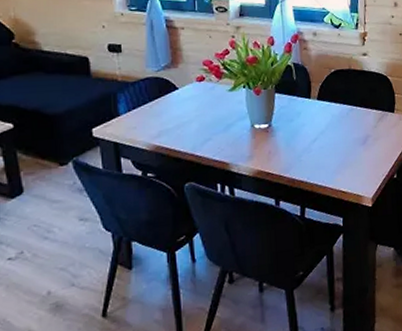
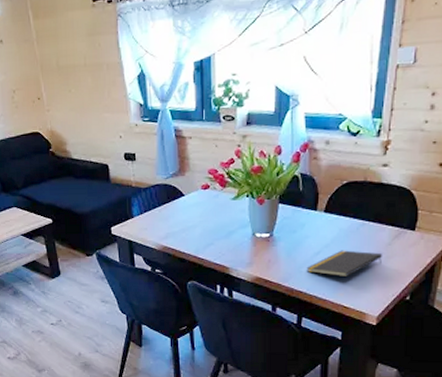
notepad: none [305,135,371,162] -> present [306,250,382,278]

